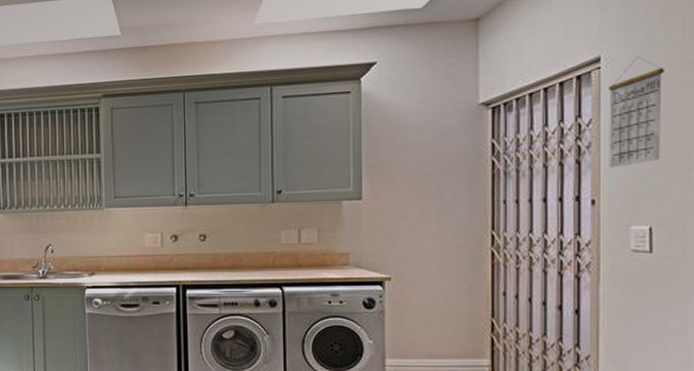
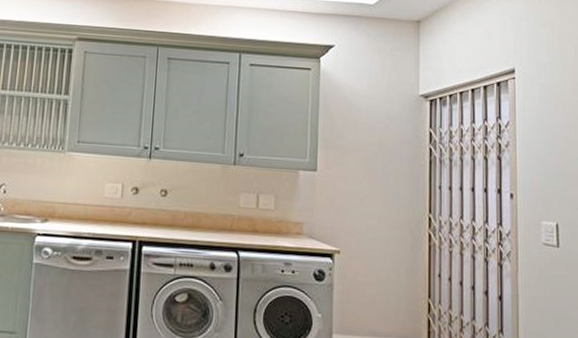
calendar: present [609,56,664,168] -> none [522,72,563,167]

